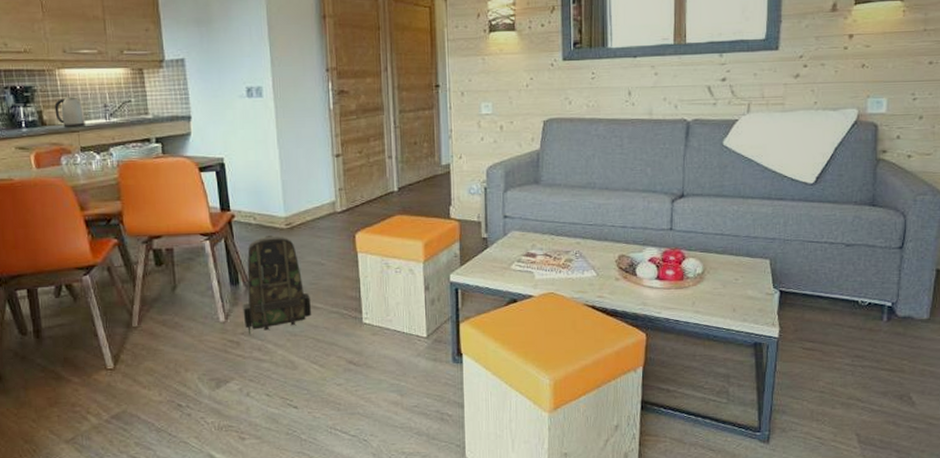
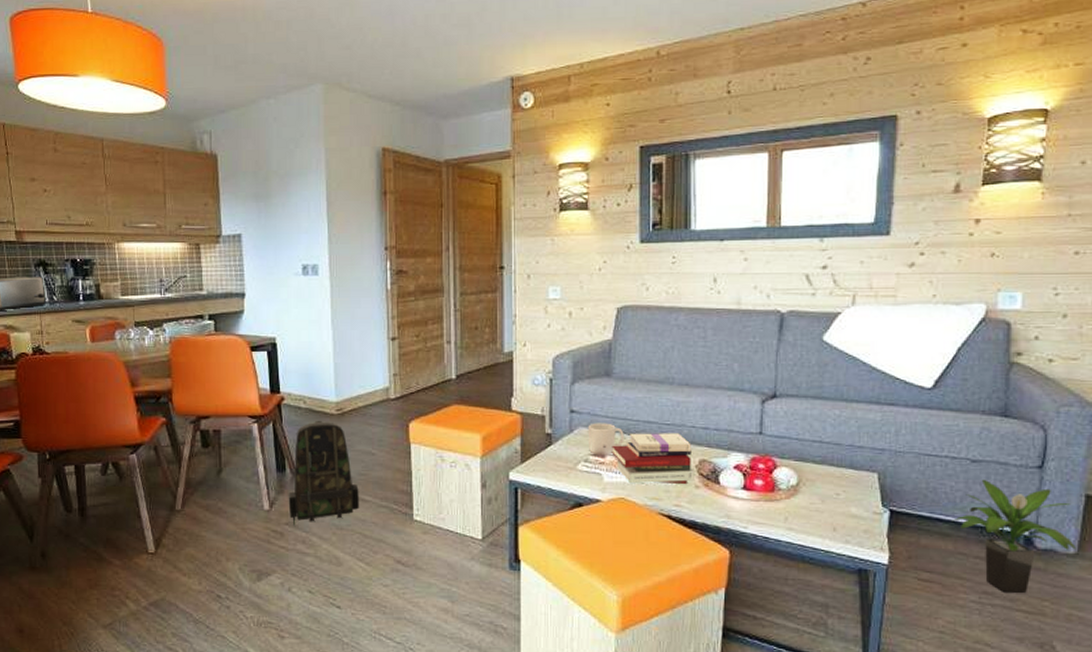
kettle: present [54,97,85,128] -> none [112,271,141,302]
mug: none [520,226,553,256] -> present [588,423,624,456]
books: none [541,232,615,280] -> present [612,433,694,484]
potted plant: none [830,260,928,355] -> present [951,479,1076,593]

